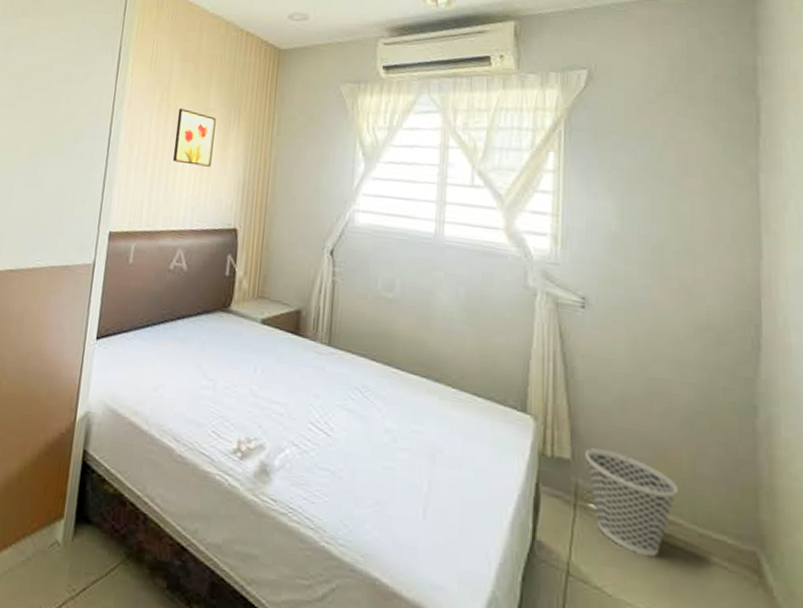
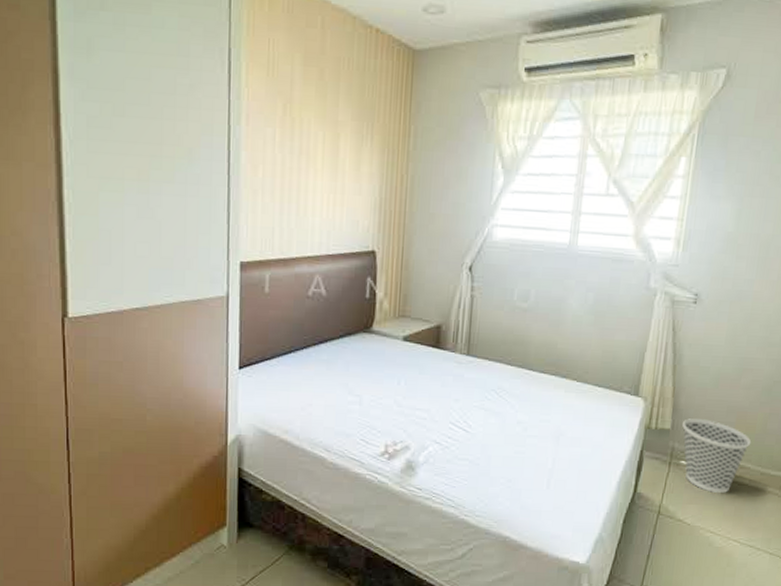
wall art: present [172,108,216,167] -> none [302,122,347,187]

